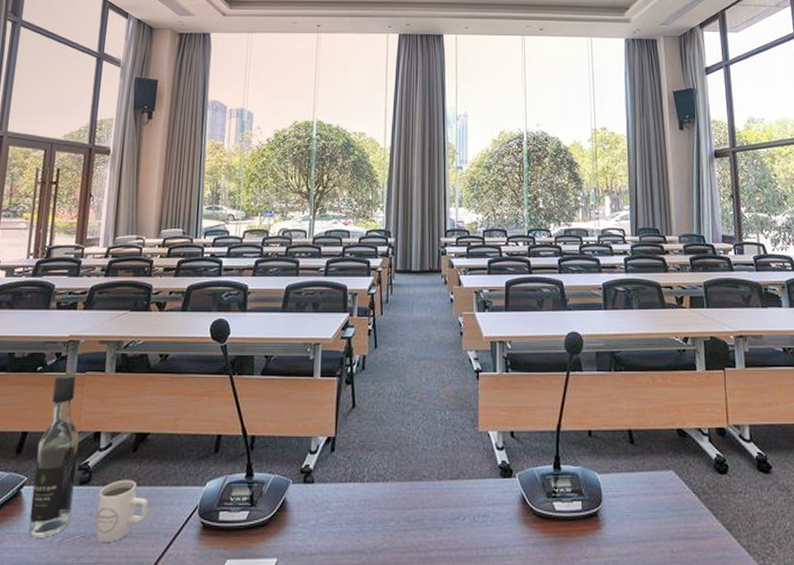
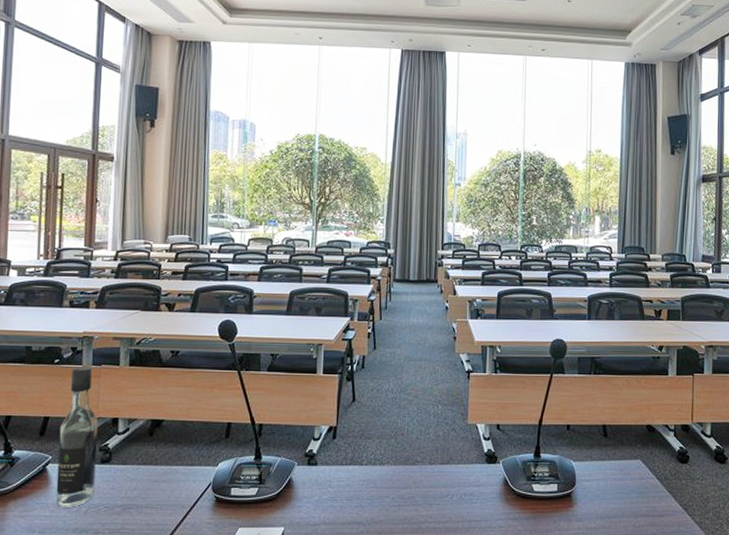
mug: present [94,479,149,544] -> none [117,459,166,513]

